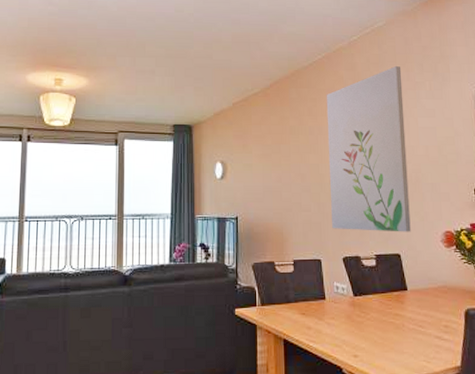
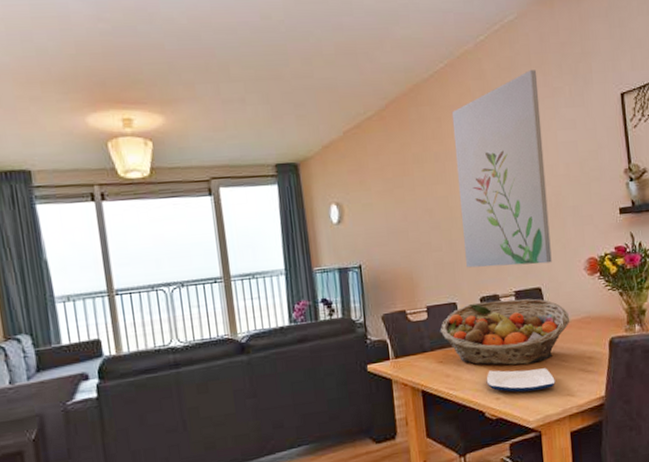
fruit basket: none [304,261,427,326] -> present [440,298,570,366]
plate: none [345,327,412,353] -> present [486,368,555,393]

